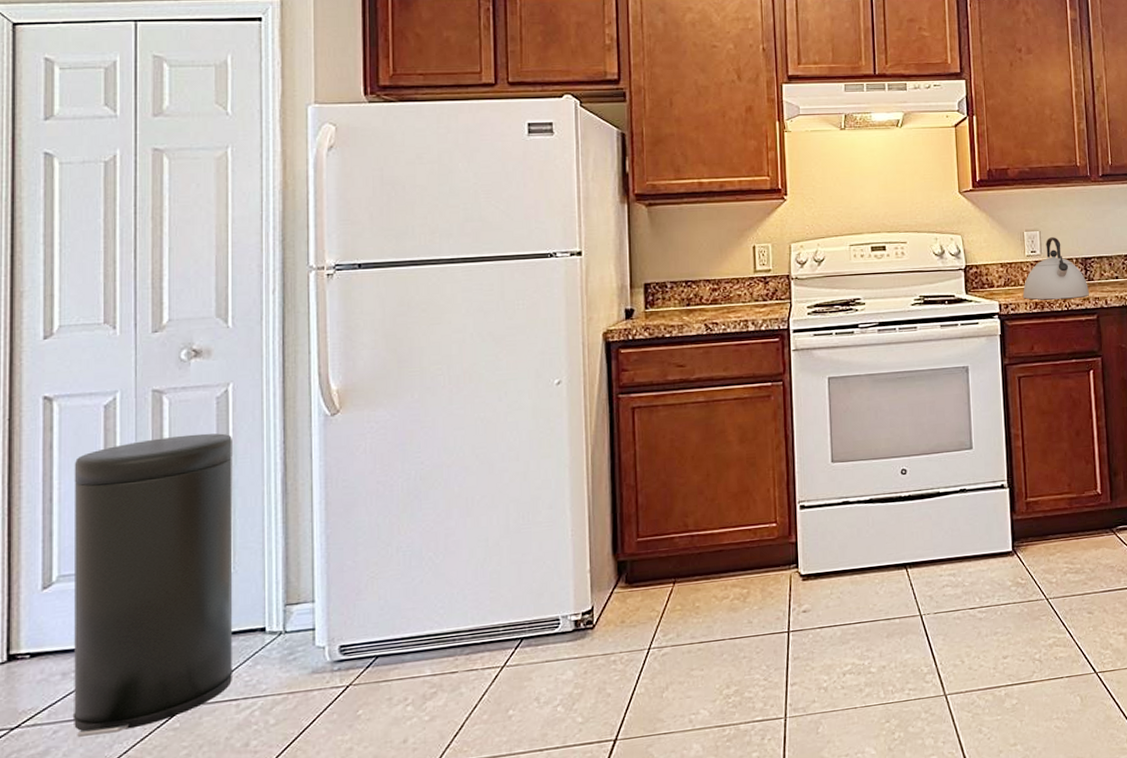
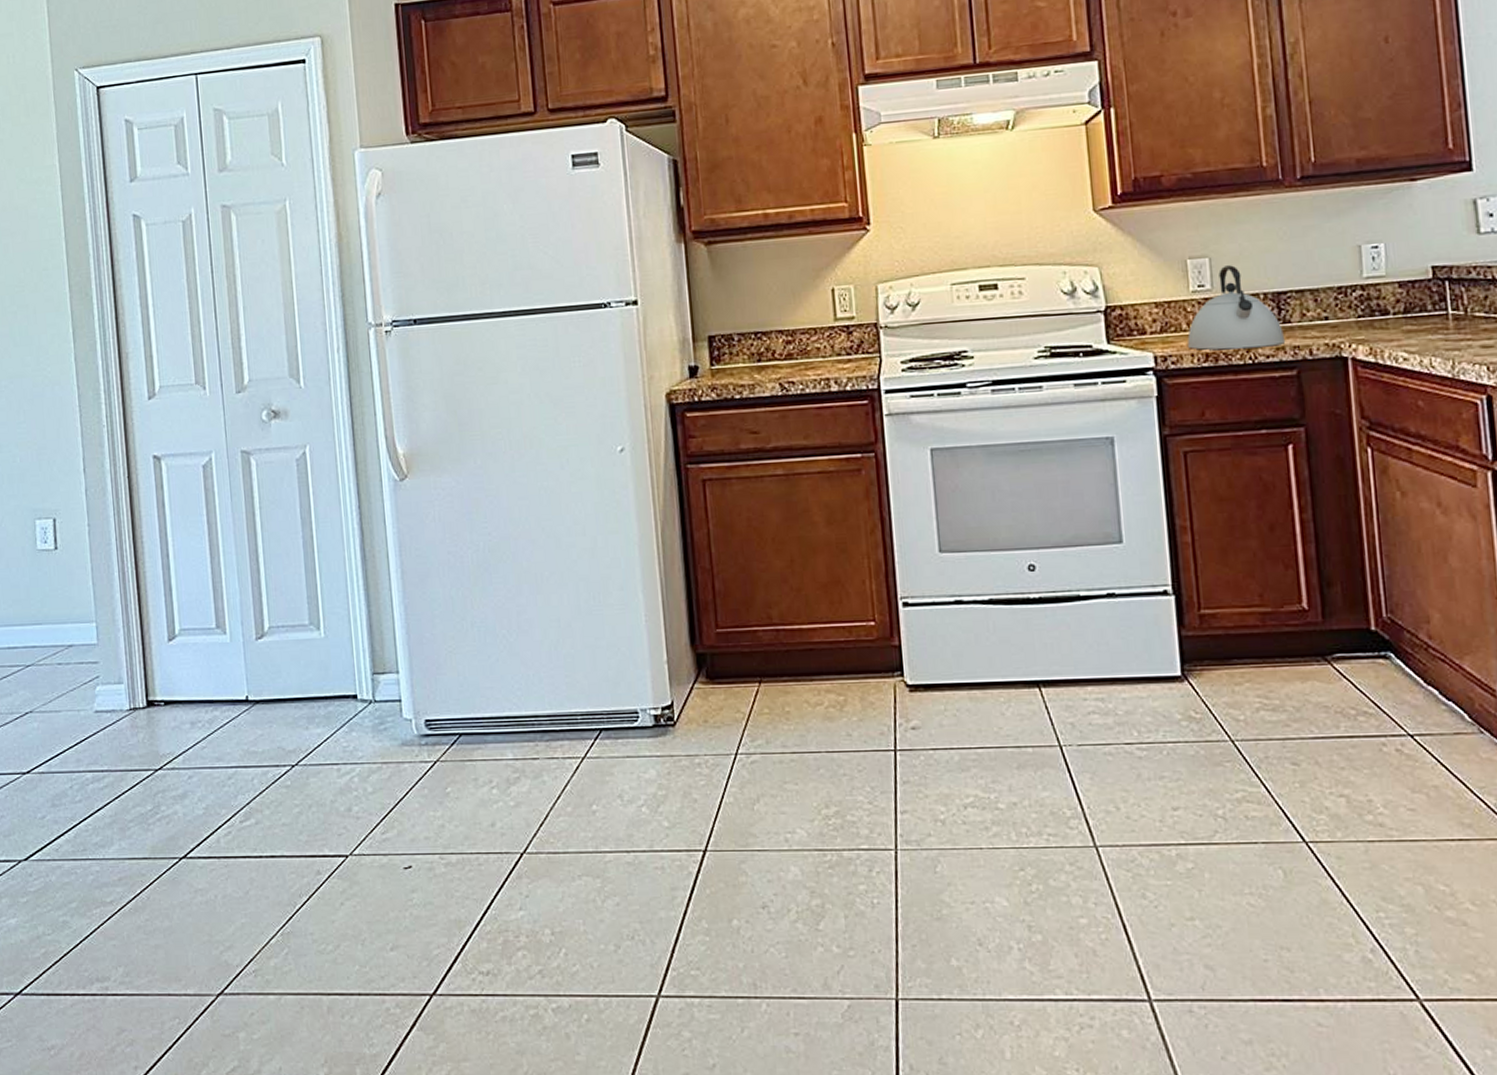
pedal bin: present [72,433,233,737] -> none [183,495,333,784]

